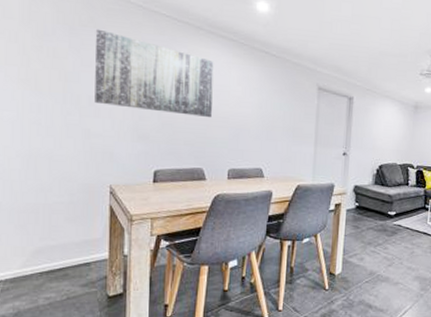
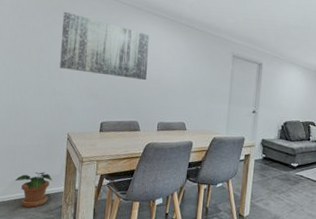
potted plant: none [39,236,92,282] -> present [14,172,52,208]

